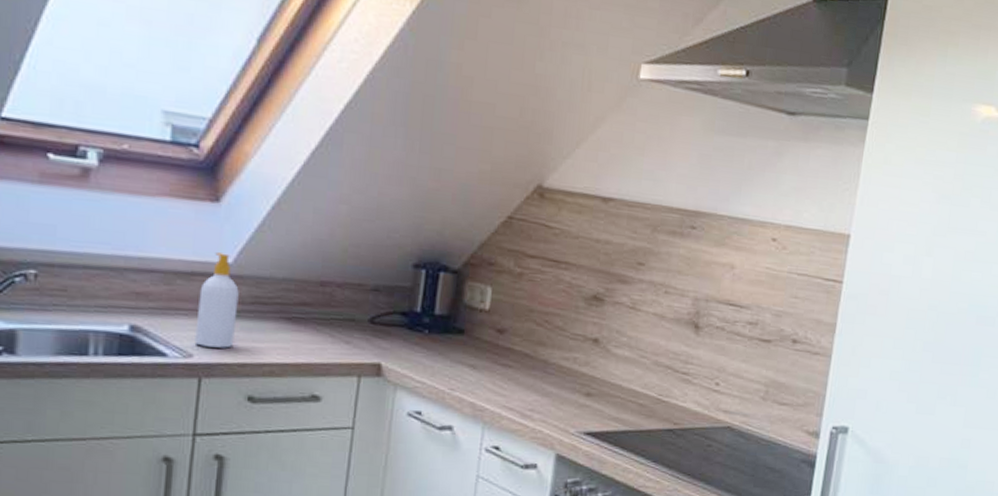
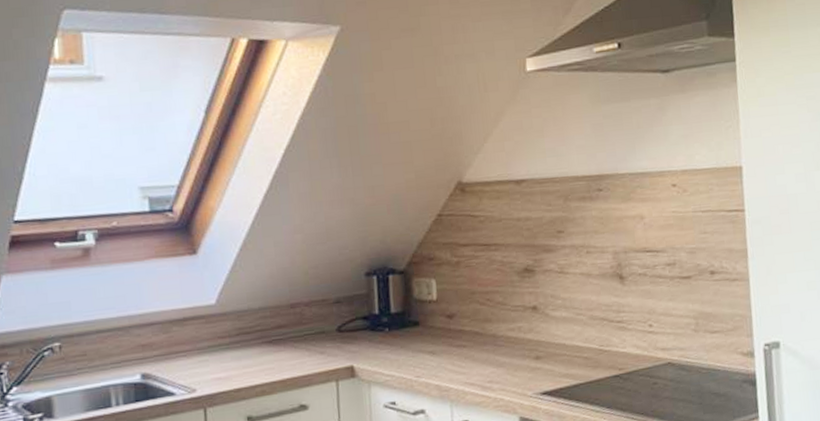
soap bottle: present [194,252,239,349] -> none [192,296,228,381]

